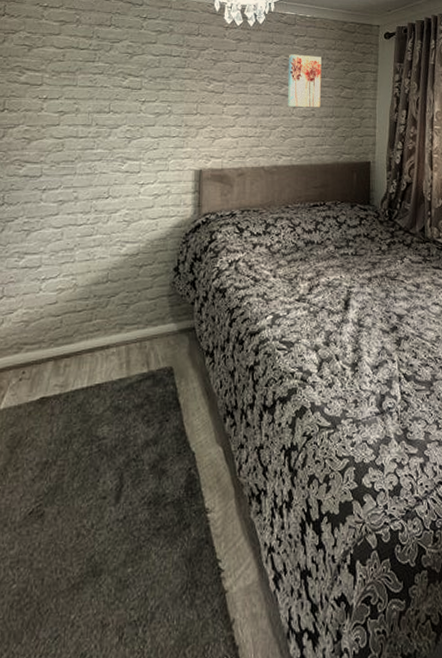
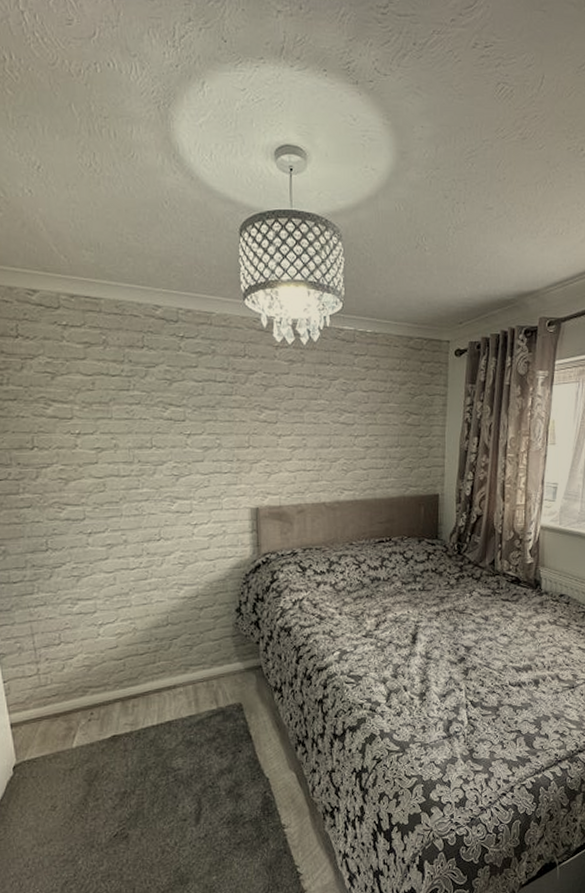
wall art: present [287,54,322,108] -> none [347,376,386,437]

